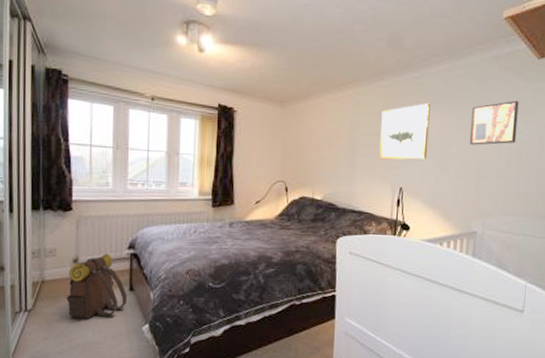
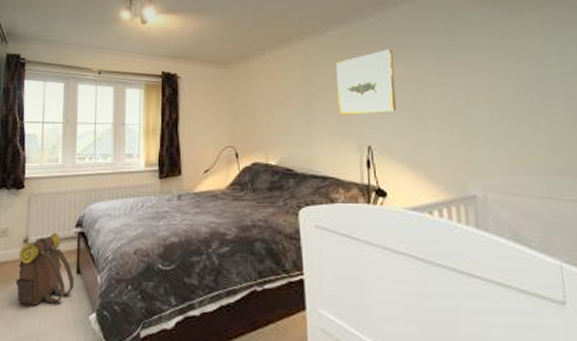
wall art: present [469,100,519,145] -> none [443,35,509,91]

